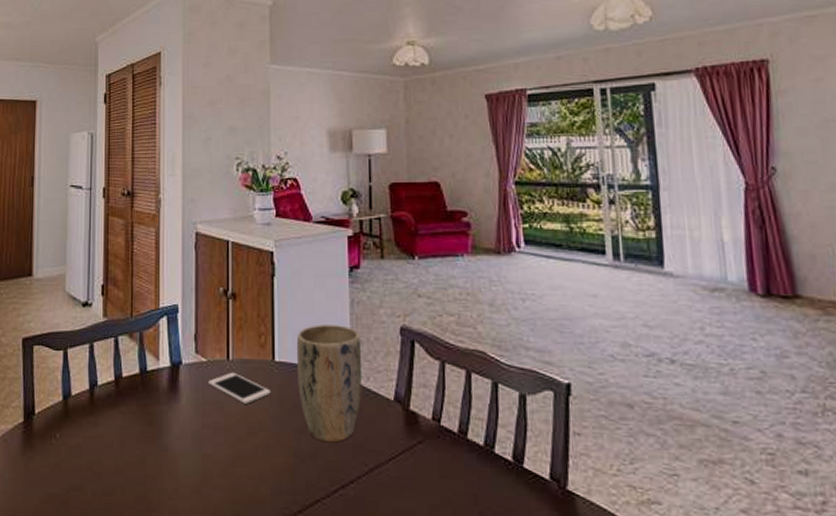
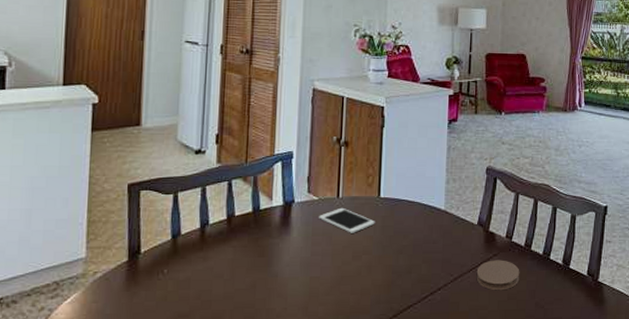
plant pot: present [296,324,362,443] -> none [398,167,454,260]
coaster: none [397,448,455,491] -> present [476,260,520,291]

